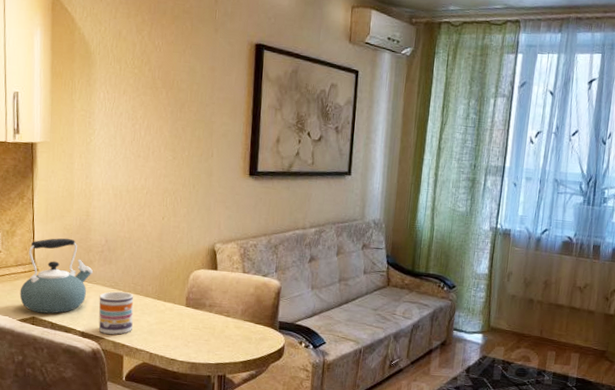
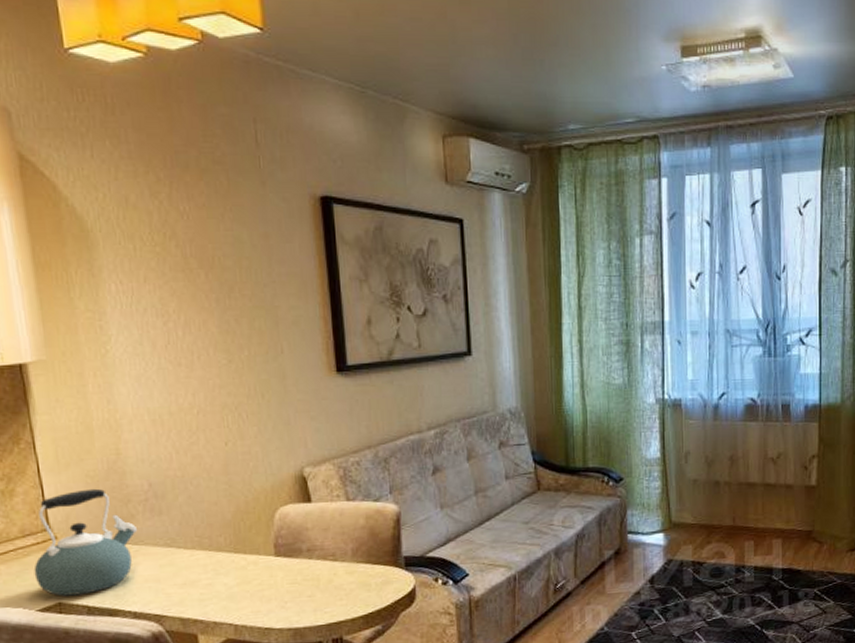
mug: present [98,291,134,335] -> none [151,549,205,610]

